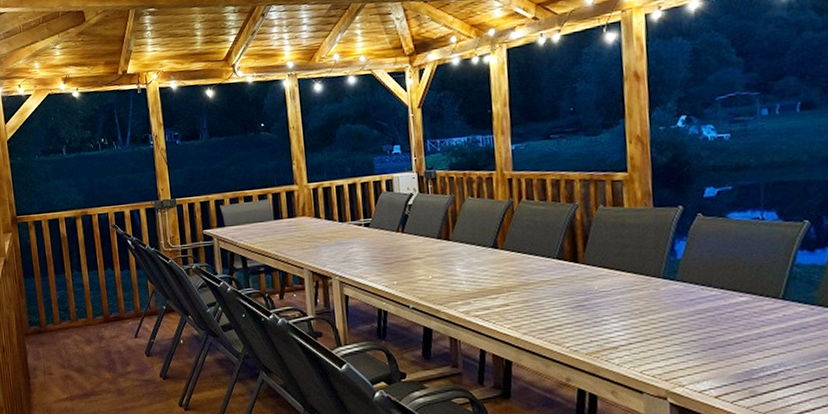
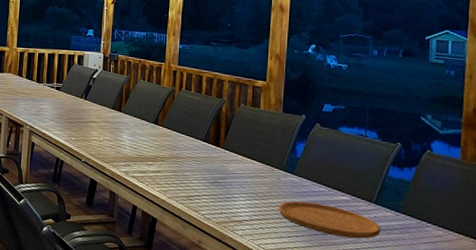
cutting board: none [660,310,794,346] -> present [278,201,381,239]

